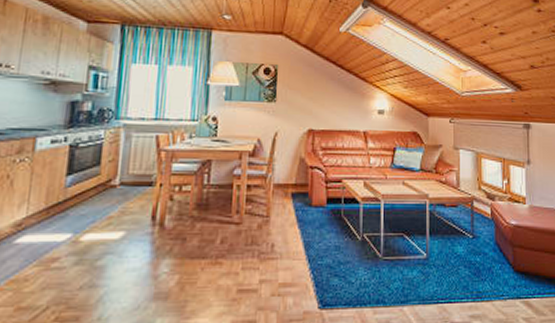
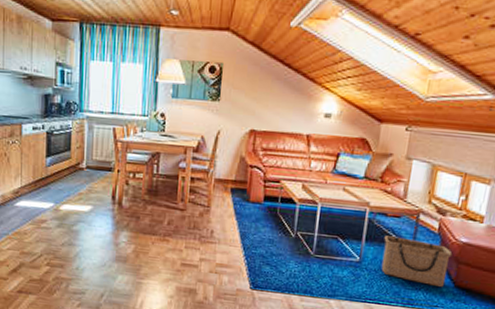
basket: none [446,227,507,274] -> present [381,235,453,287]

